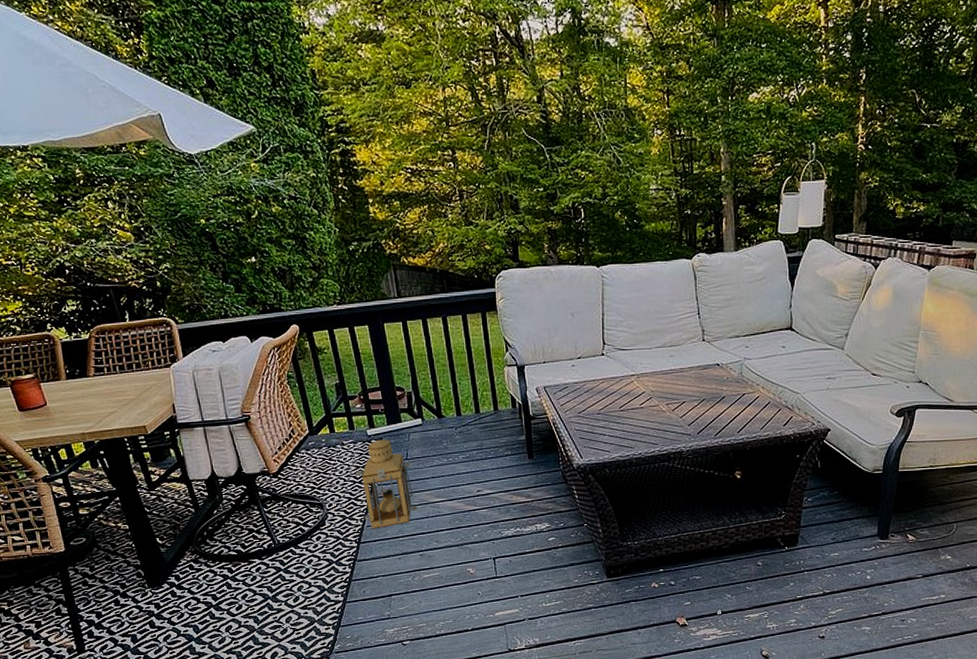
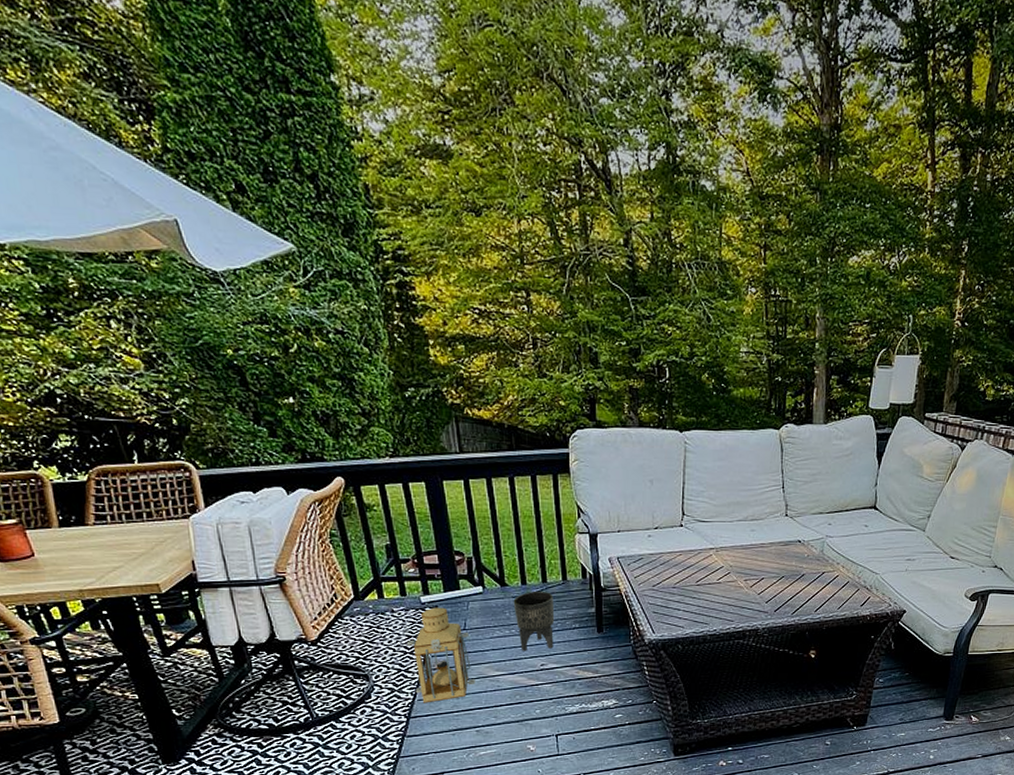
planter: none [449,421,488,478] -> present [513,590,555,651]

